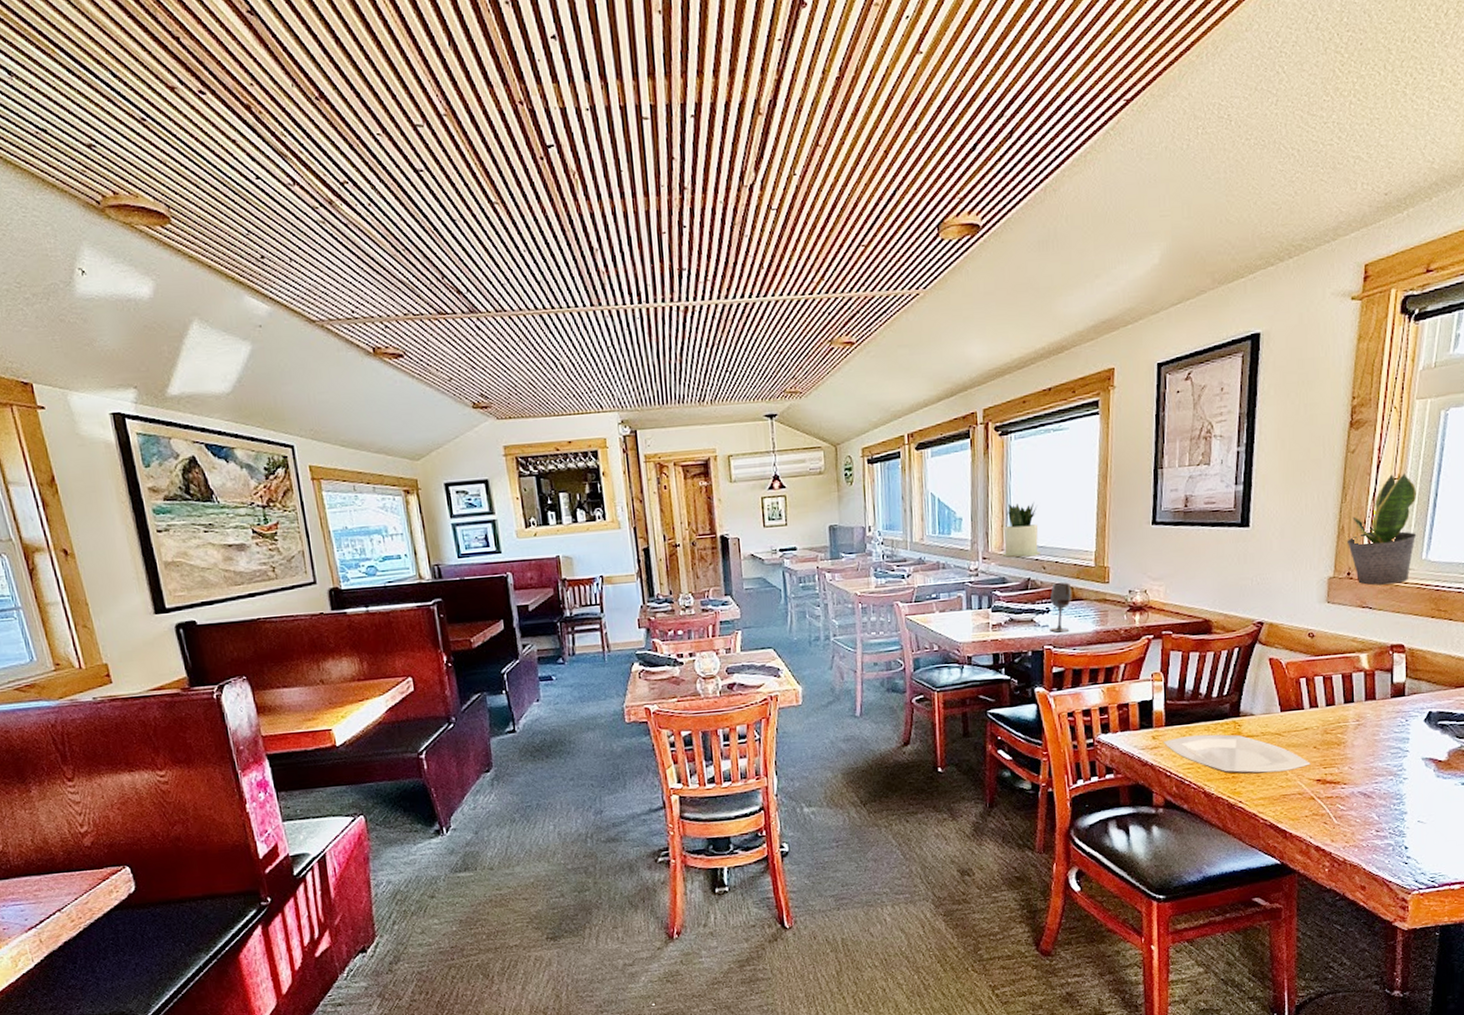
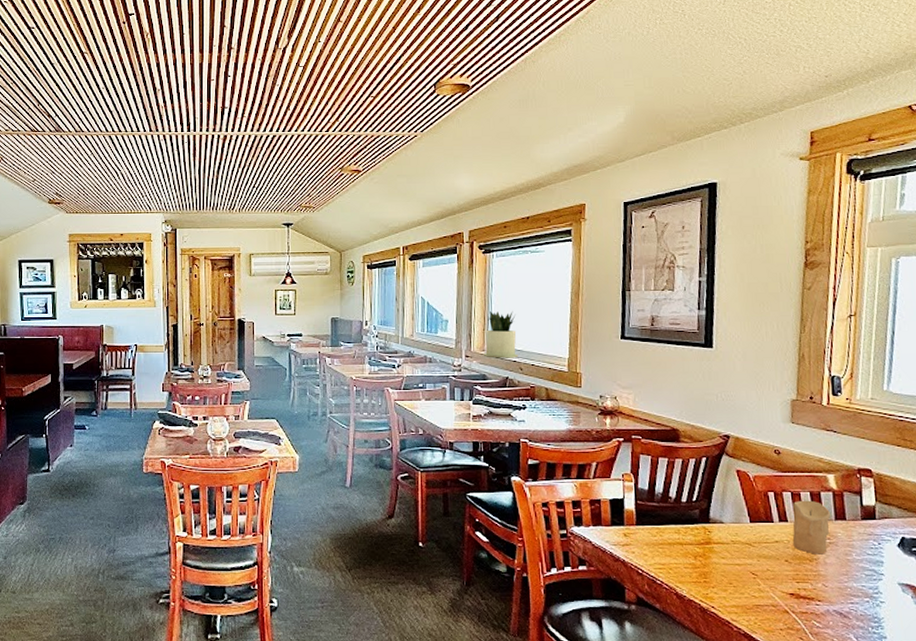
wine glass: present [1050,582,1072,633] -> none [526,383,547,428]
plate: present [1164,734,1311,775] -> none [635,537,783,582]
candle: none [1322,682,1360,738] -> present [792,500,830,555]
potted plant: present [1346,473,1417,586] -> none [807,311,877,412]

